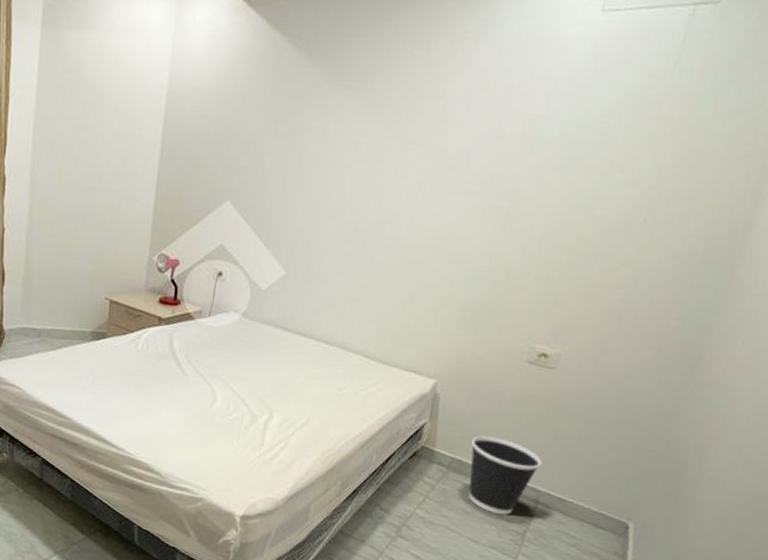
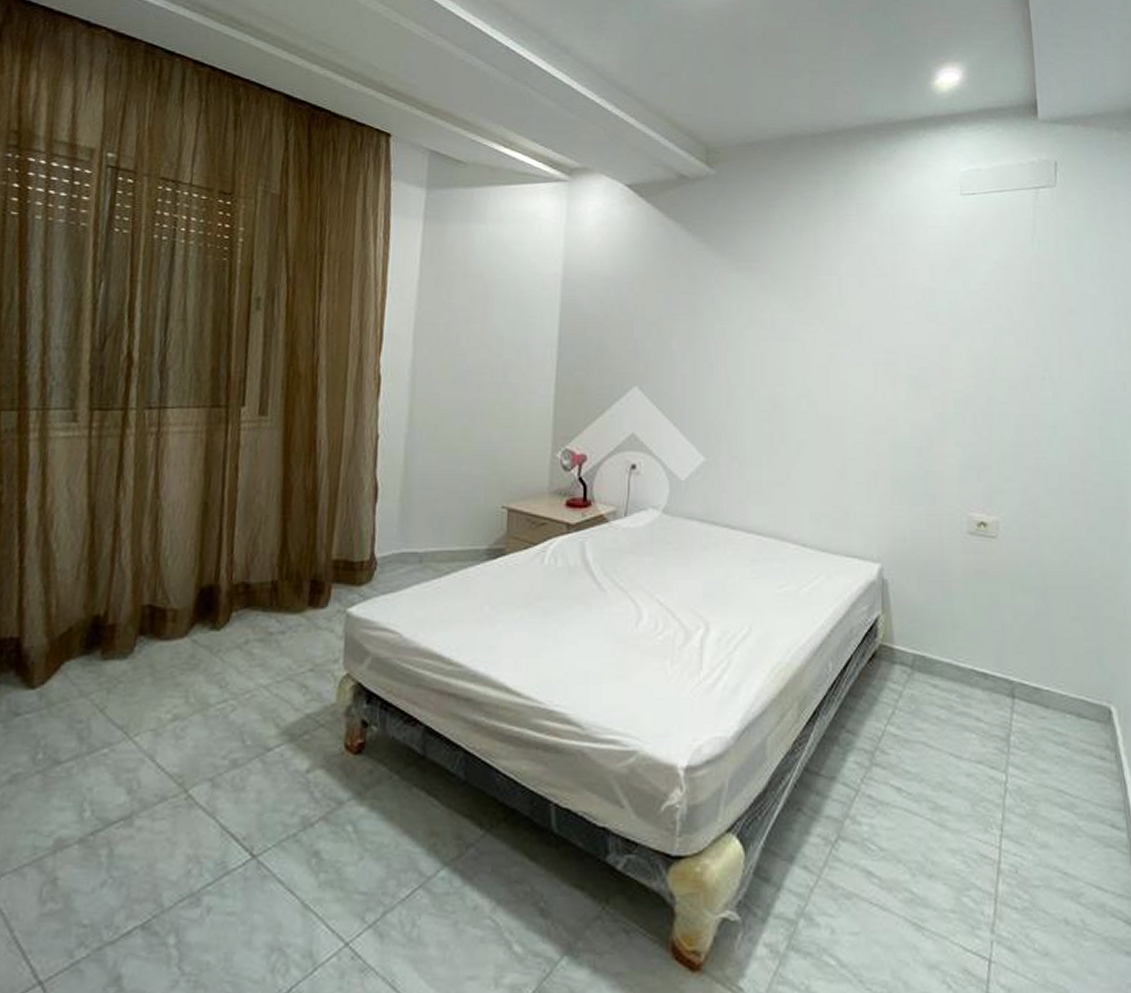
wastebasket: present [468,435,542,515] -> none [930,623,1008,718]

